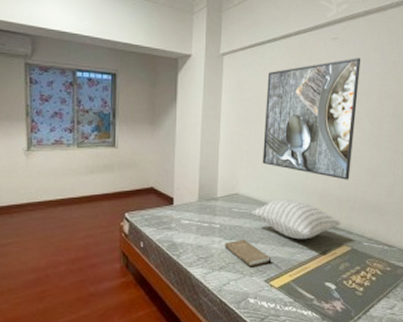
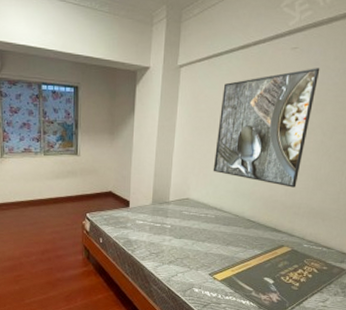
book: present [224,239,270,266] -> none [174,238,215,262]
pillow: present [251,199,340,240] -> none [200,204,283,240]

